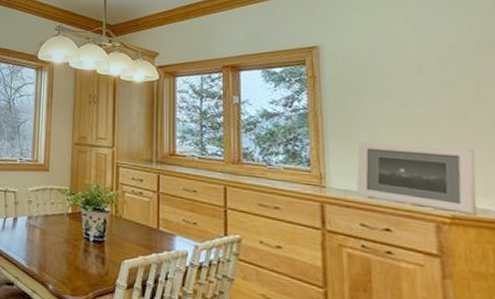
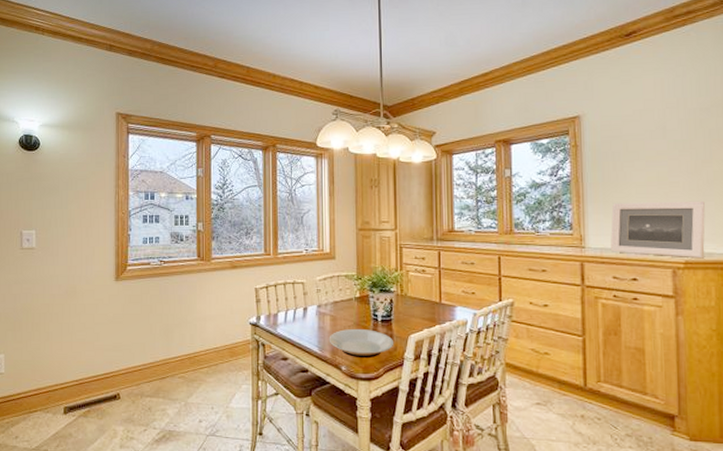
plate: none [37,245,106,280] -> present [329,328,394,359]

